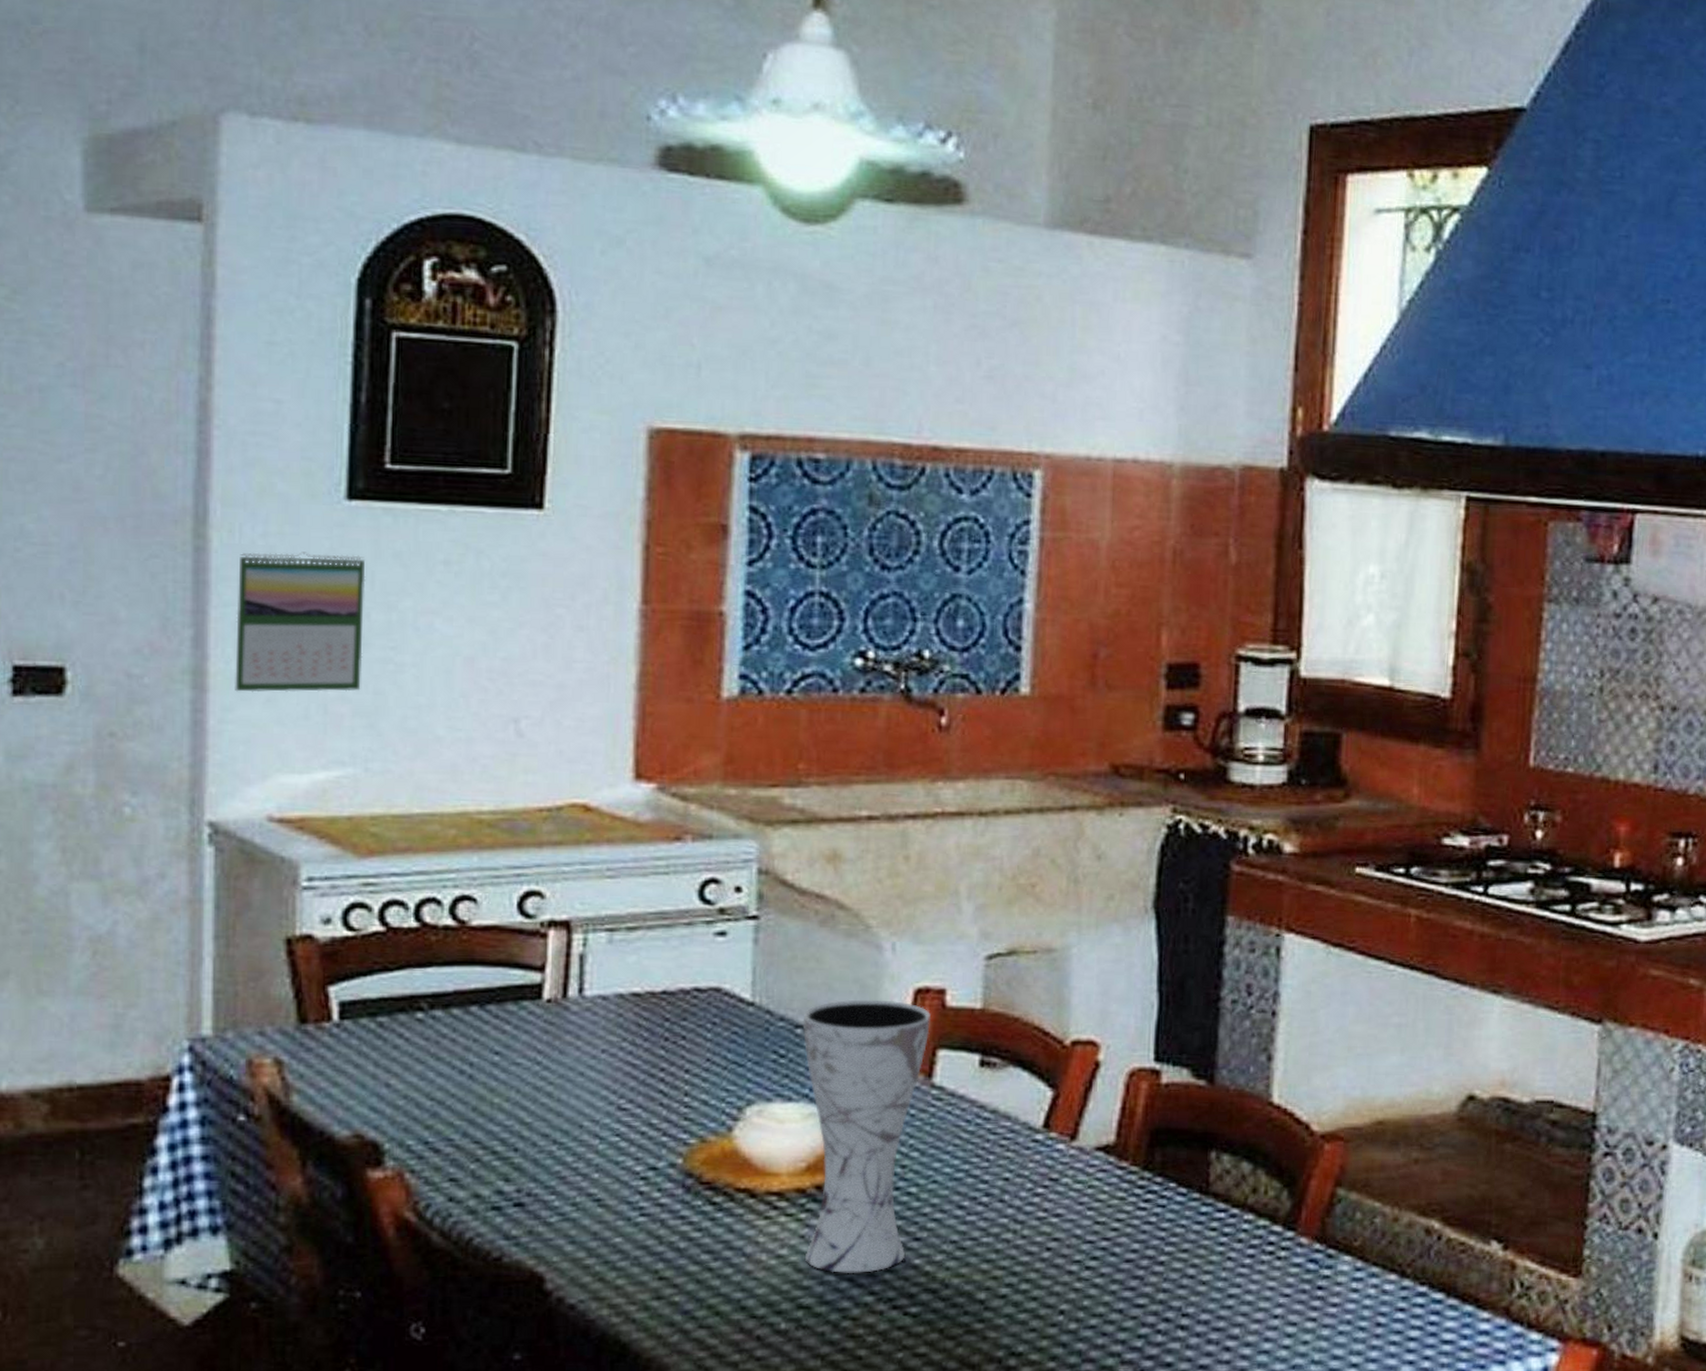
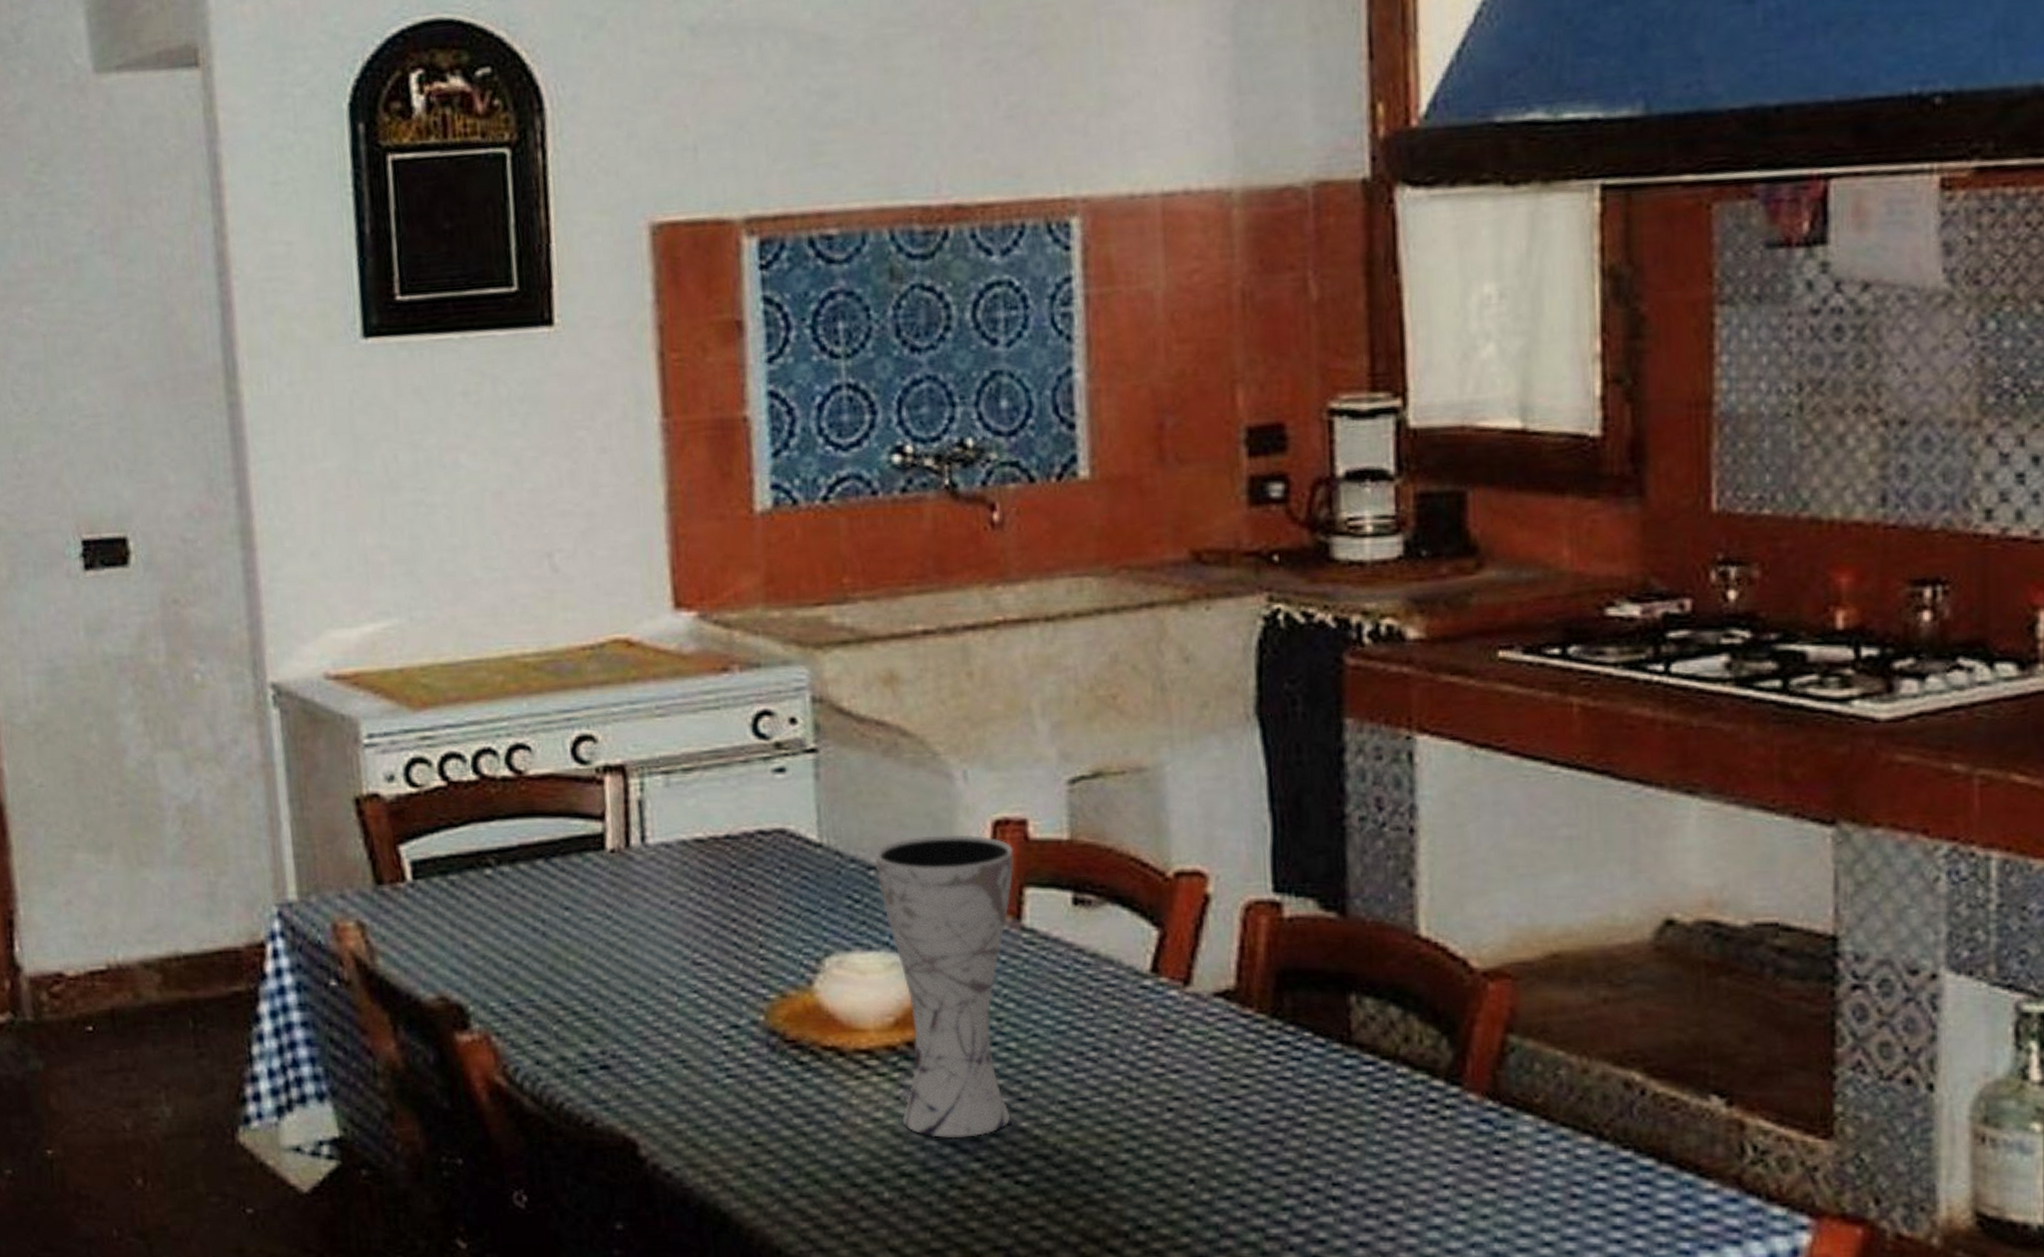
calendar: present [235,551,366,692] -> none [270,395,397,548]

